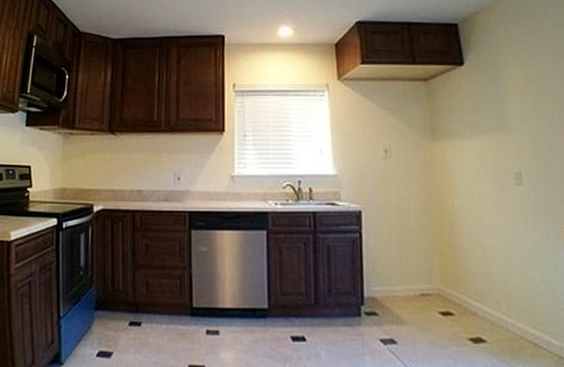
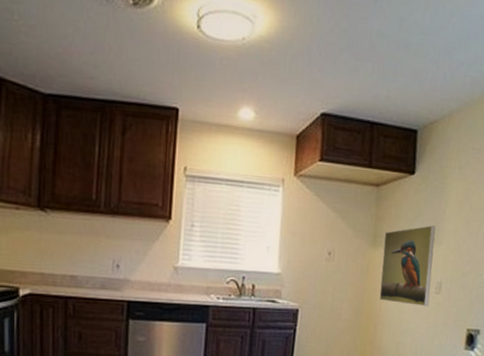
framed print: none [442,114,511,201] -> present [379,225,436,307]

